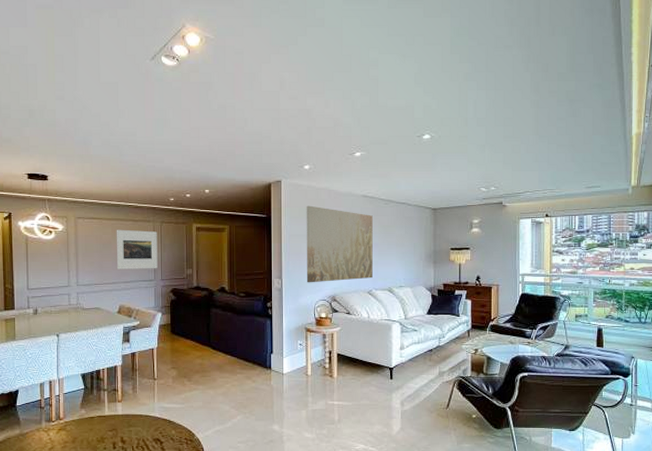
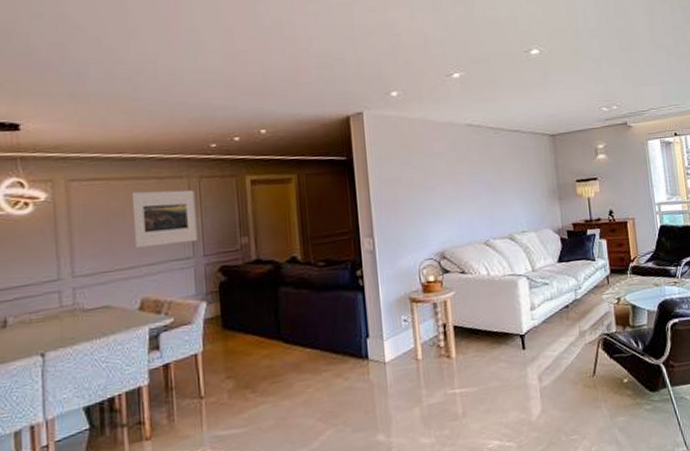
wall art: present [306,205,373,283] -> none [397,141,489,240]

